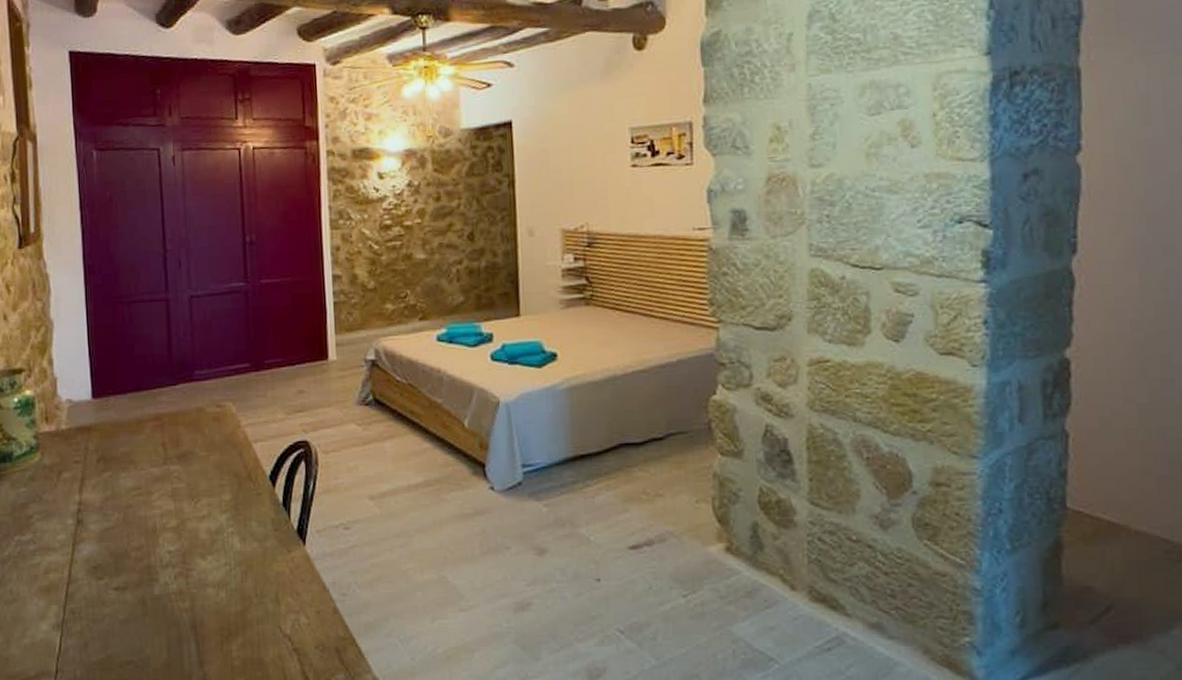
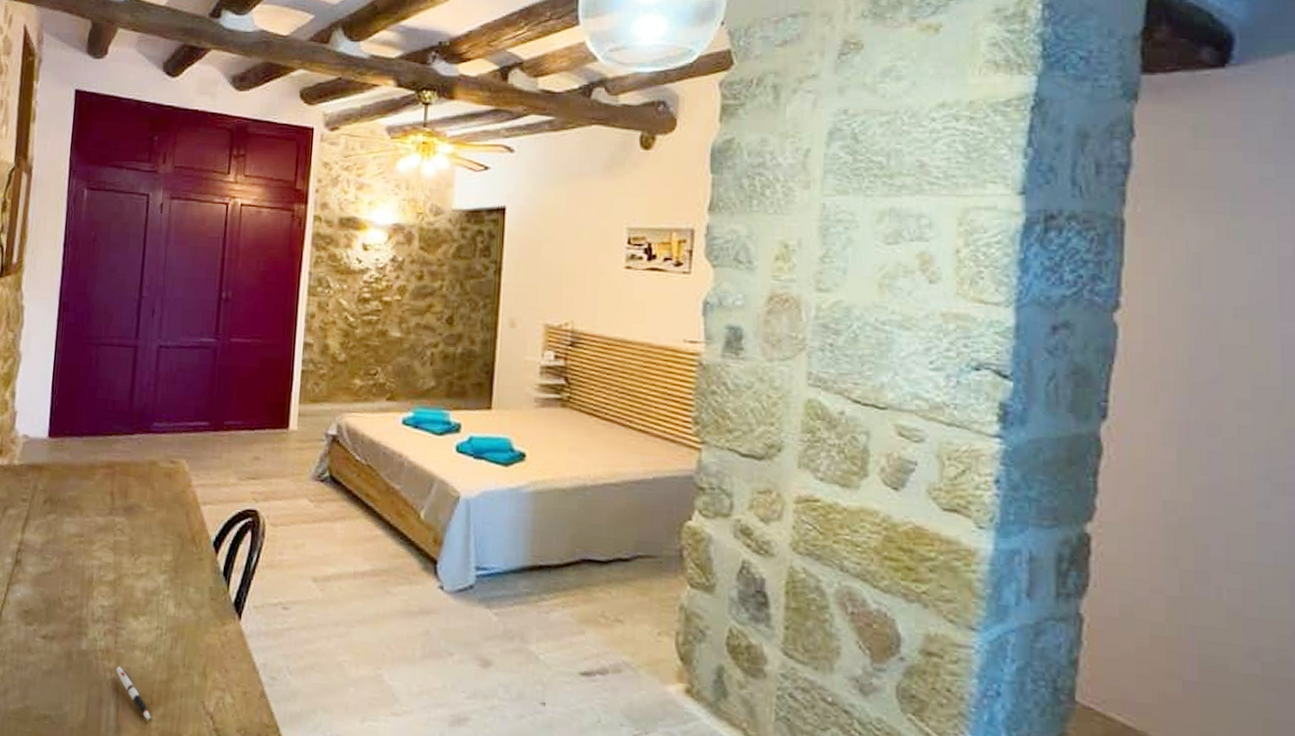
pen: none [191,604,231,651] -> present [116,666,151,721]

